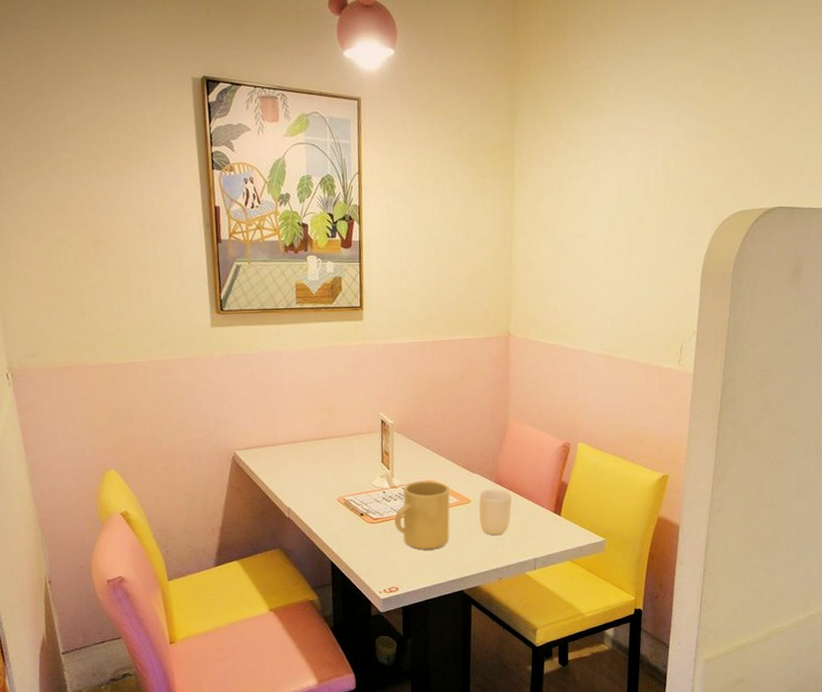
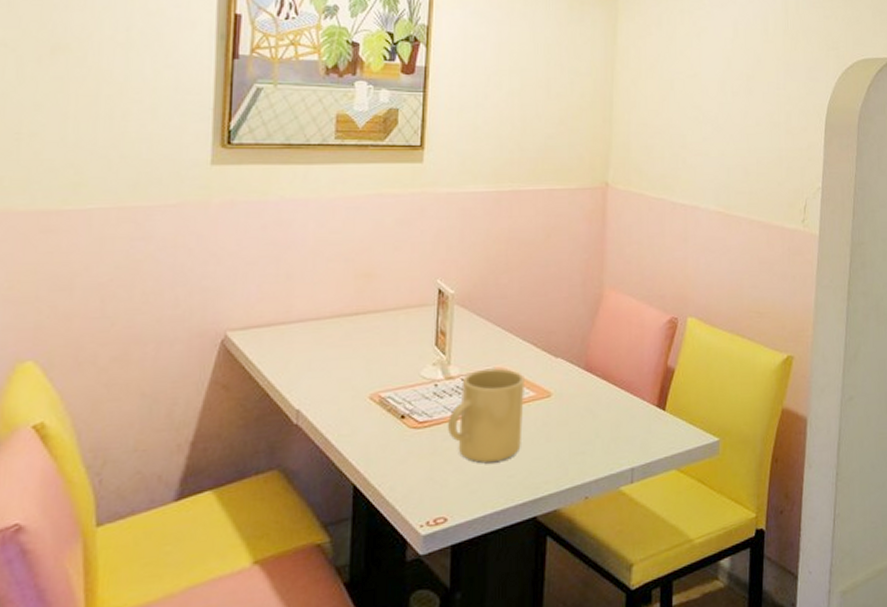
cup: present [478,489,512,536] -> none [561,377,604,440]

